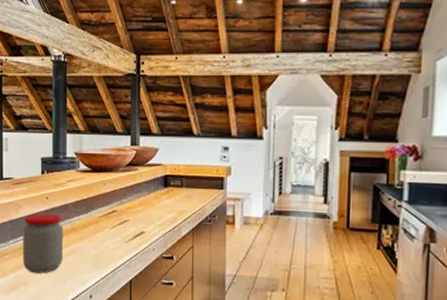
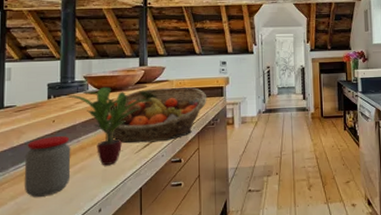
potted plant: none [58,166,145,252] -> present [65,86,153,166]
fruit basket: none [98,172,205,234] -> present [107,87,207,144]

